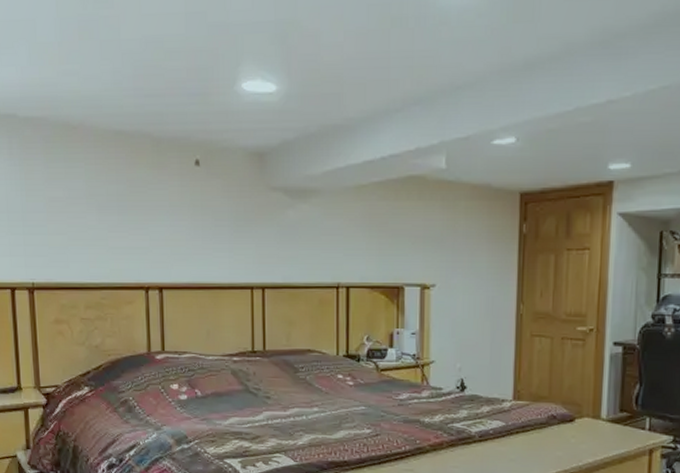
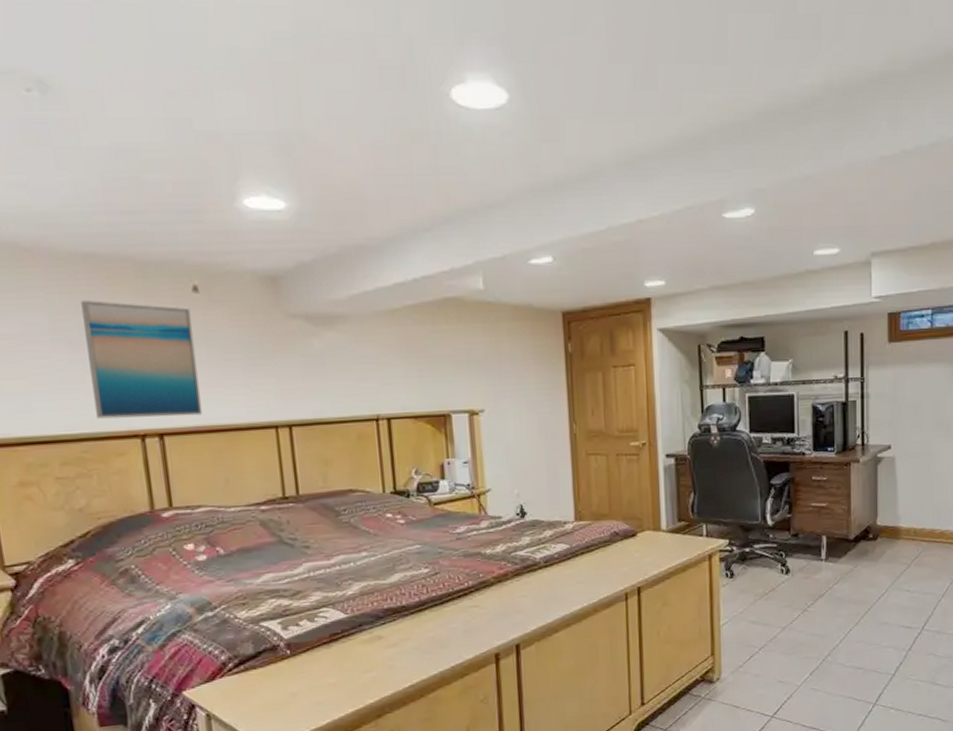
wall art: none [110,171,194,274] -> present [81,300,203,419]

